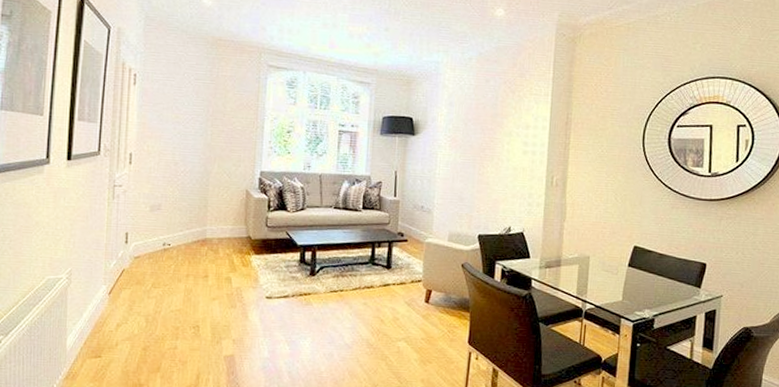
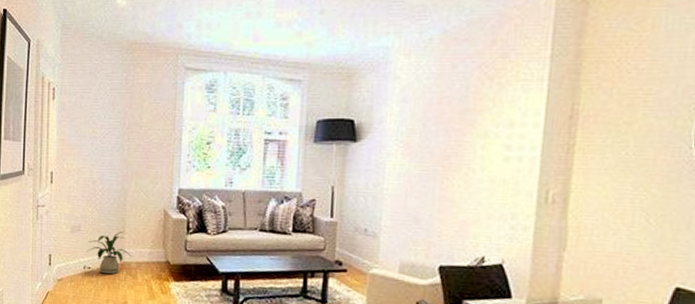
house plant: none [166,209,214,251] -> present [86,230,132,275]

